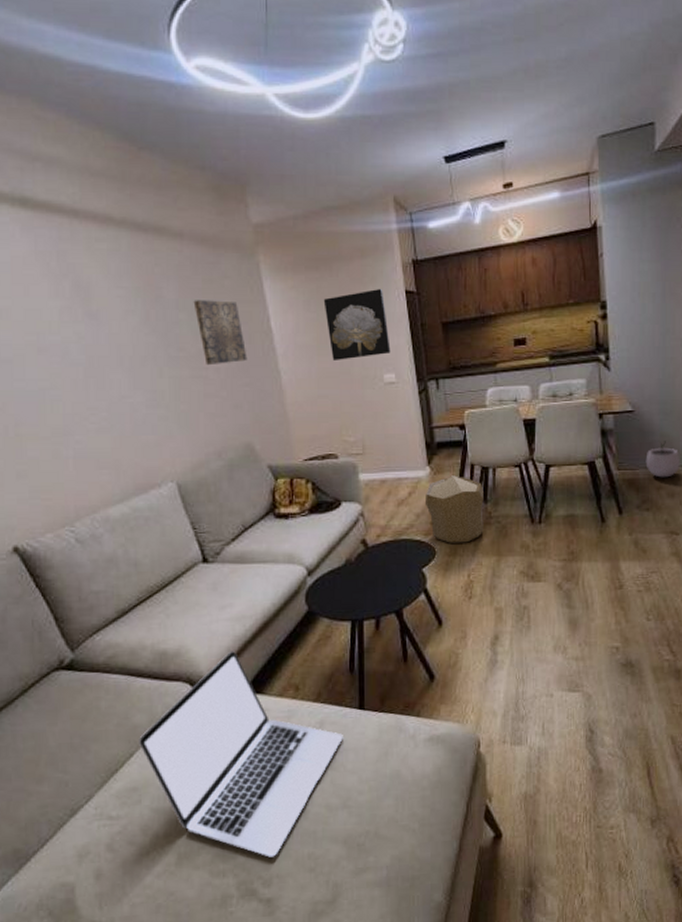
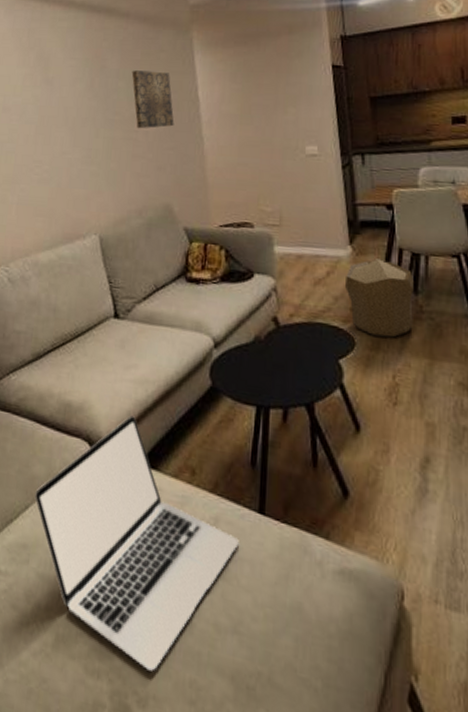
wall art: present [323,289,391,360] -> none [249,63,314,130]

